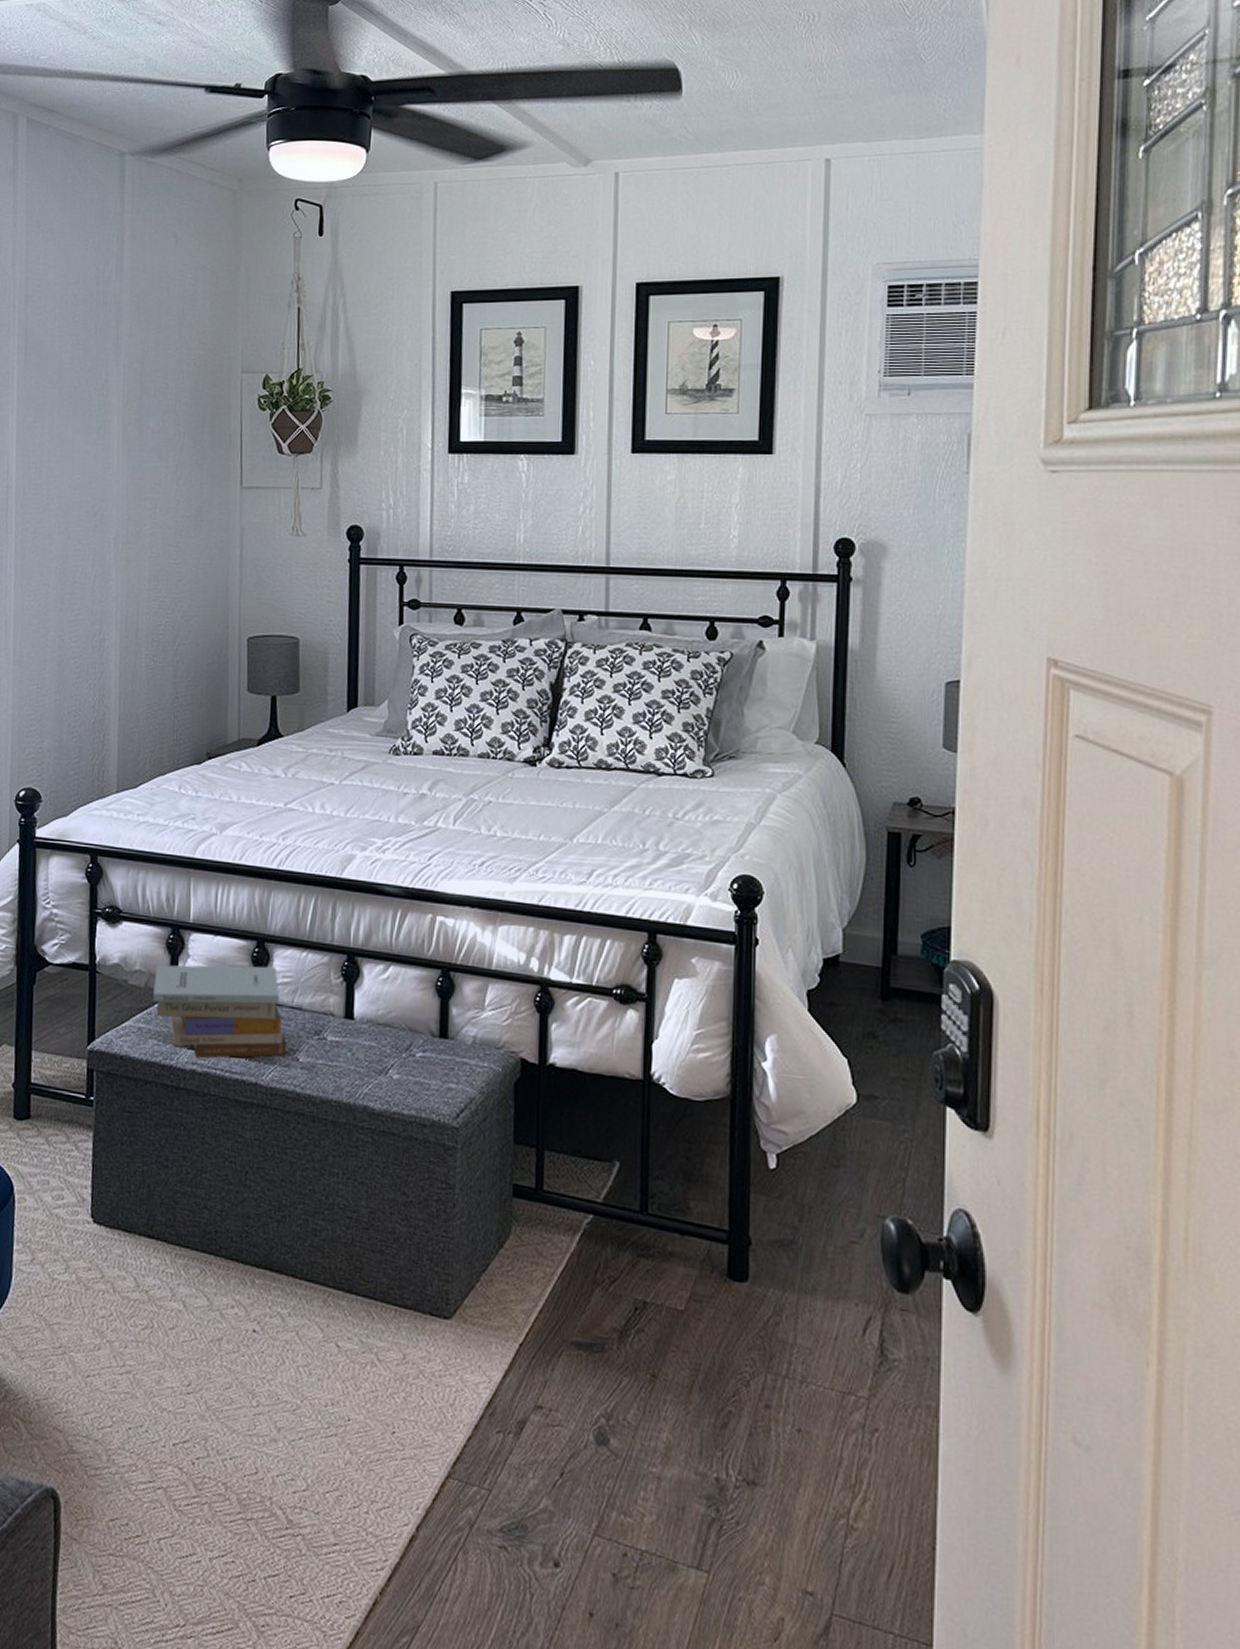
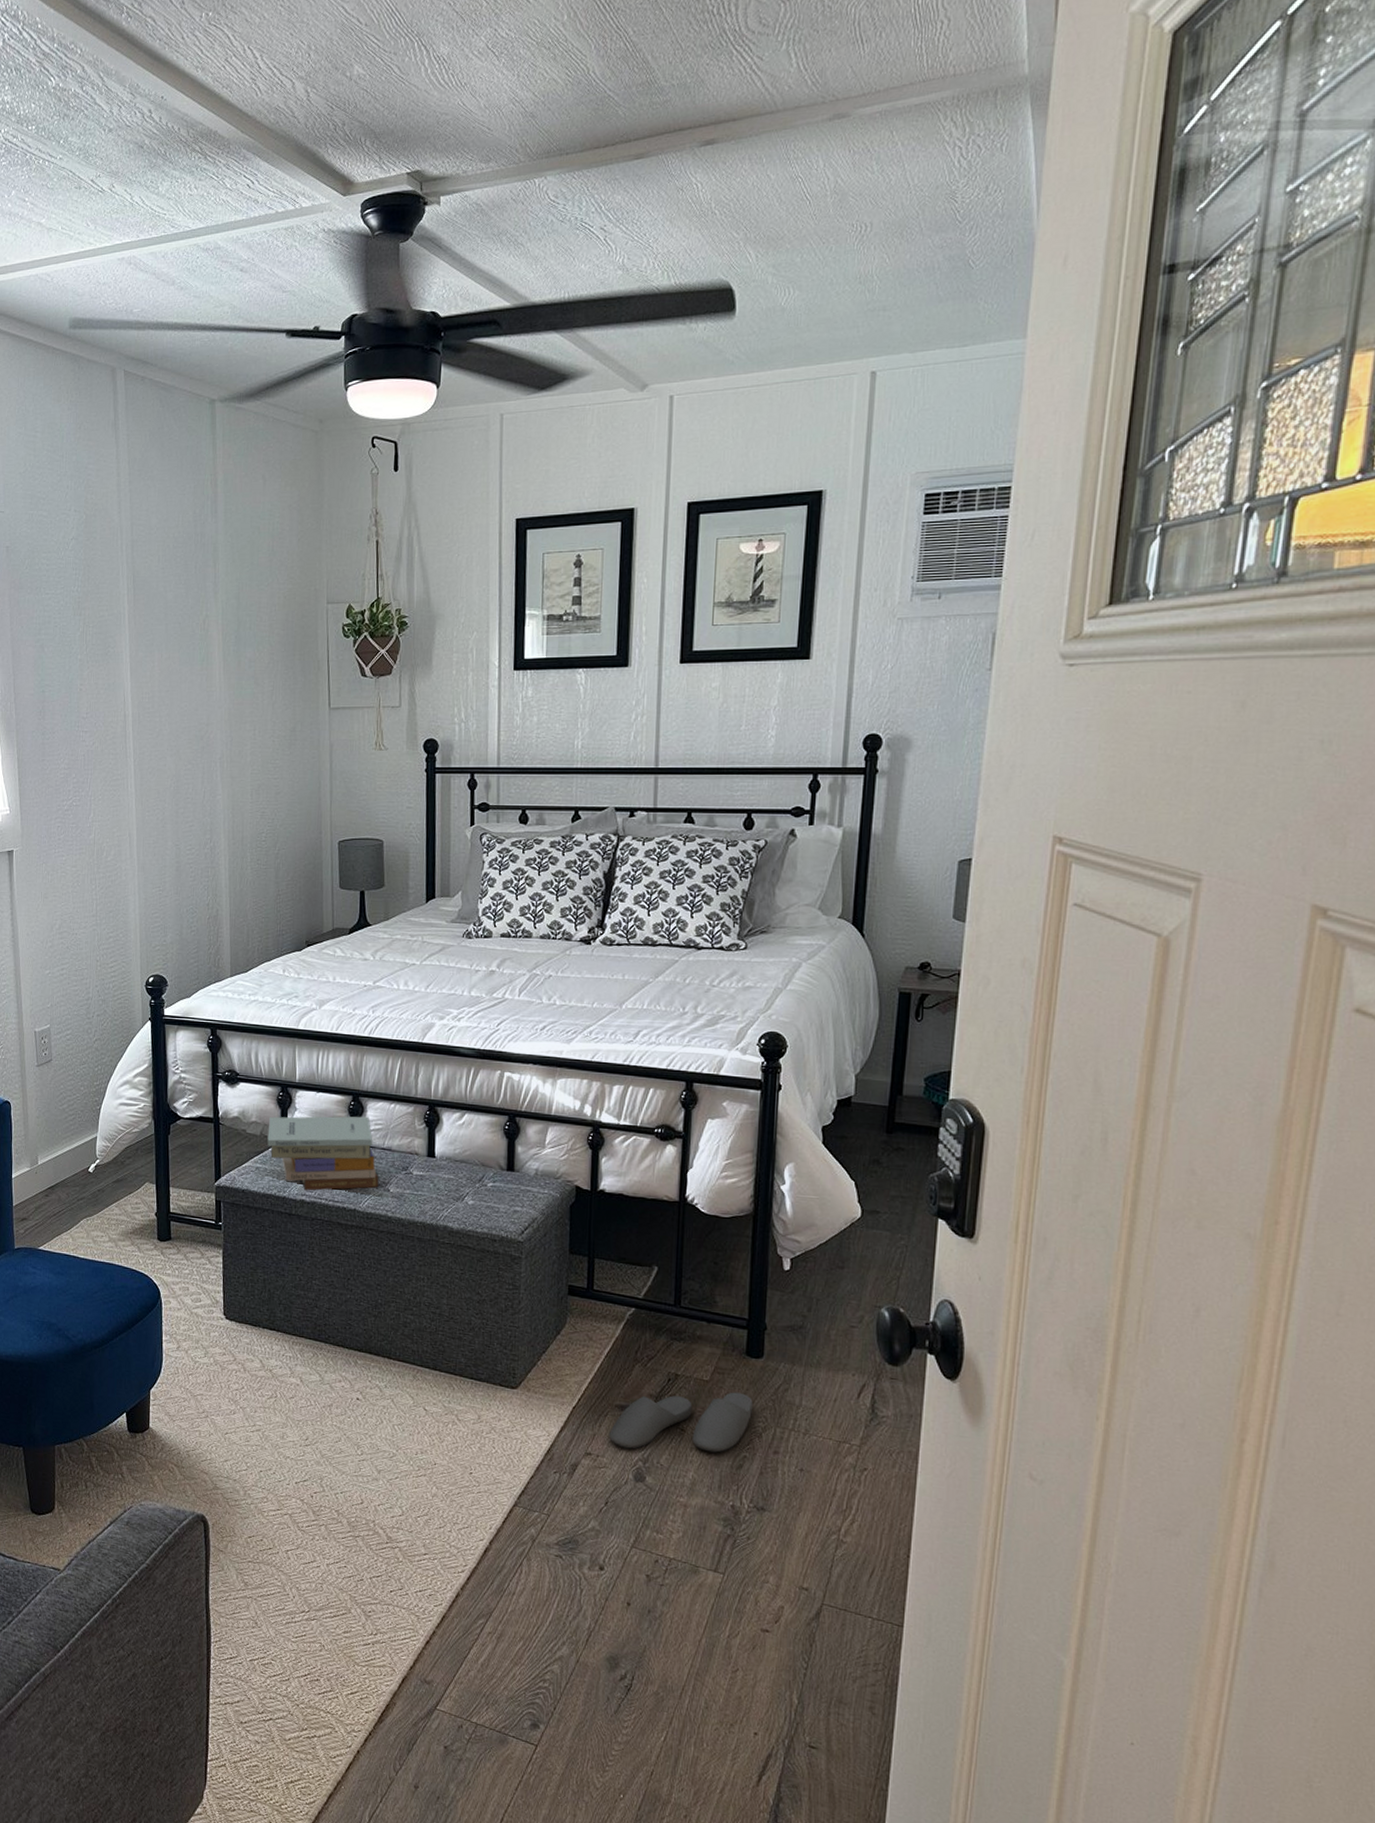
slippers: none [564,1325,737,1407] -> present [609,1392,753,1453]

